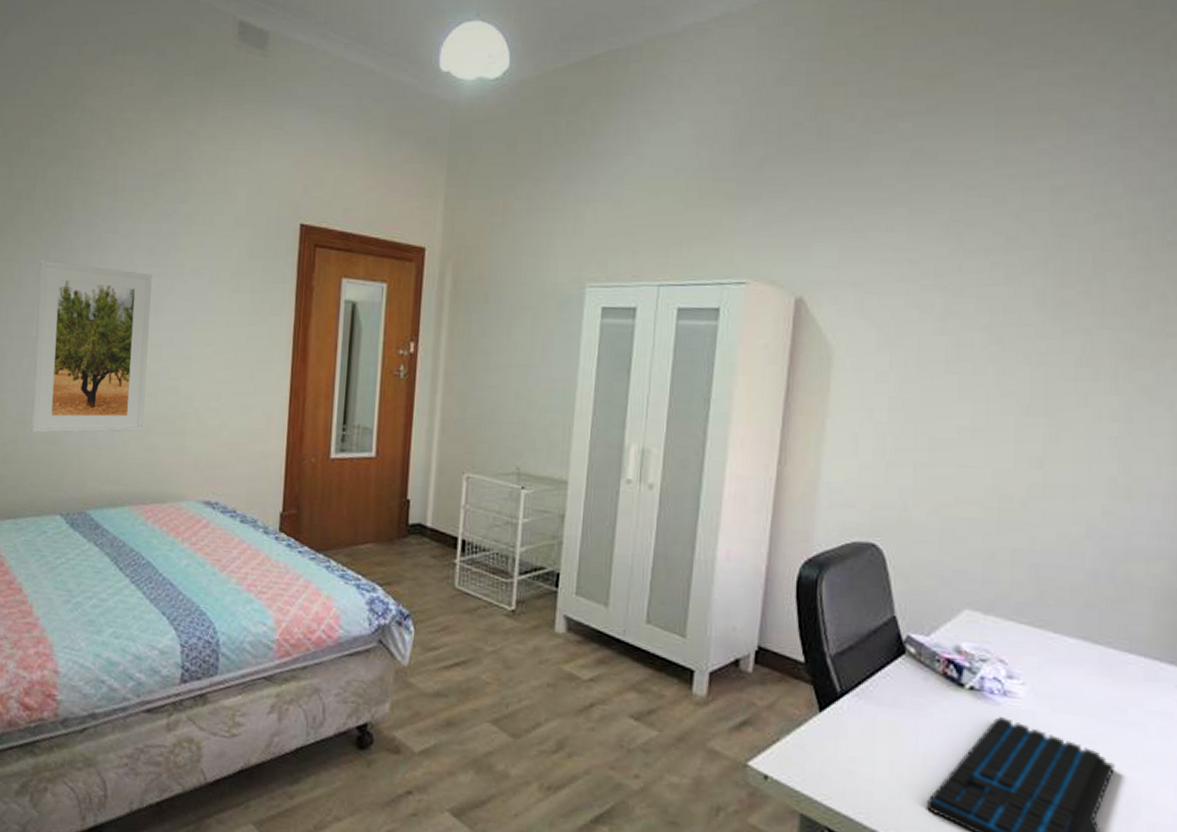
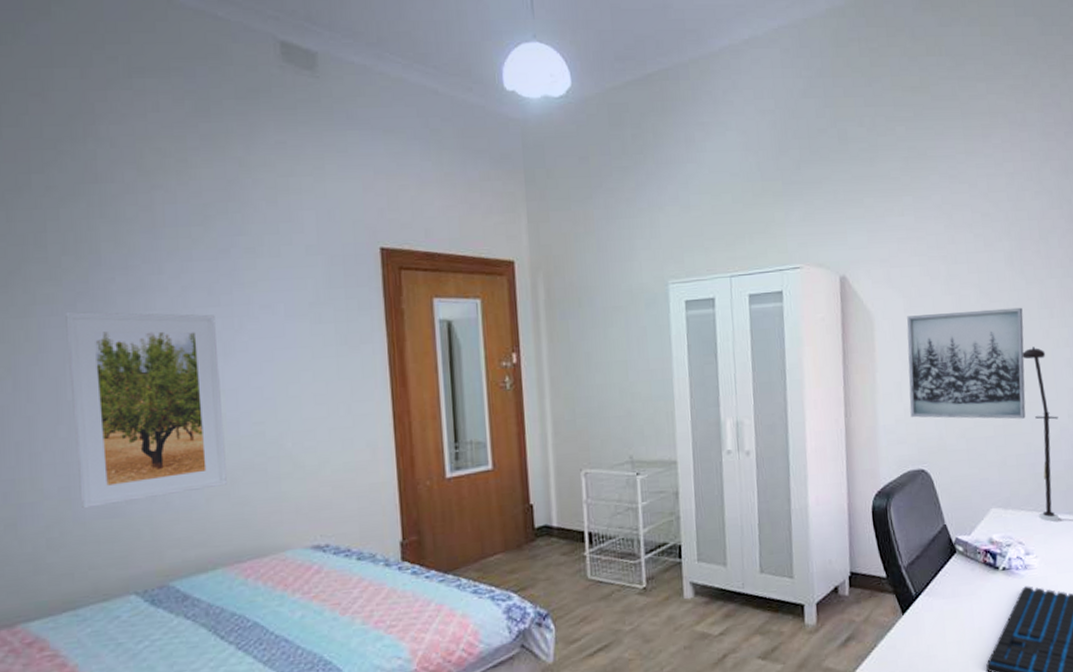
wall art: none [866,355,1051,505] -> present [907,307,1026,419]
desk lamp: none [1035,414,1086,646] -> present [1022,346,1059,523]

